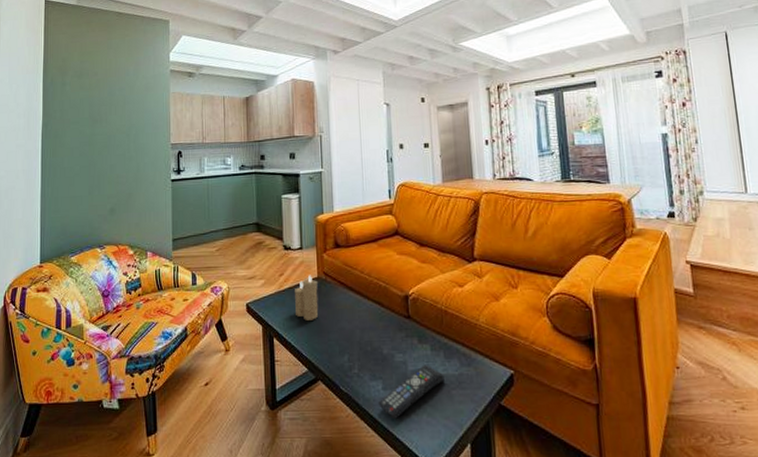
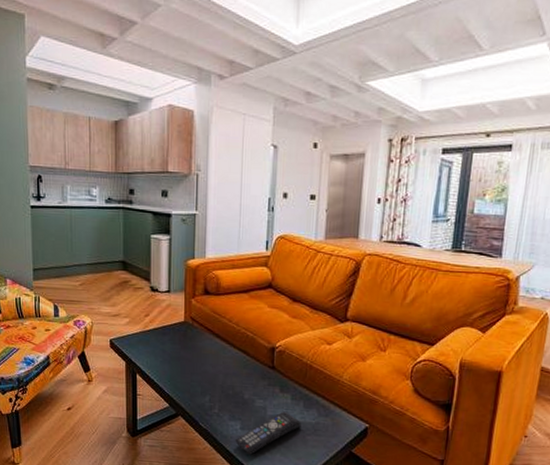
candle: present [295,275,319,321] -> none [160,318,184,362]

